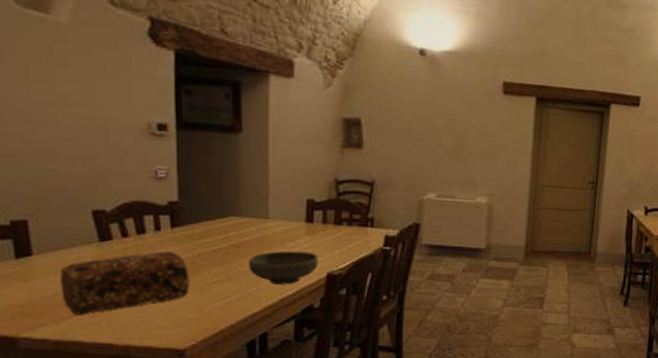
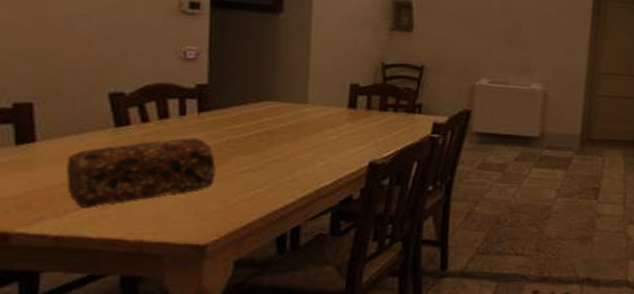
bowl: present [249,250,319,285] -> none [283,138,361,174]

